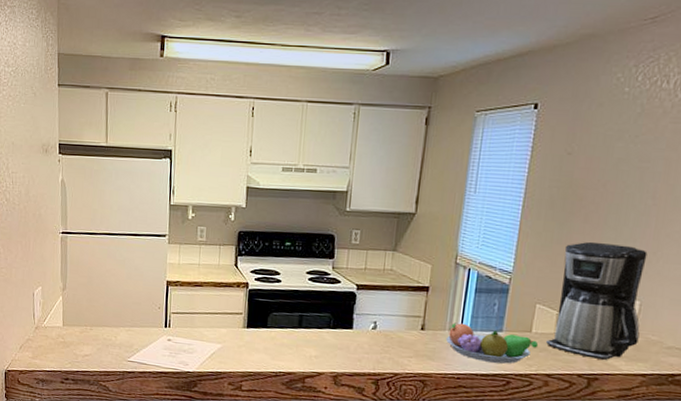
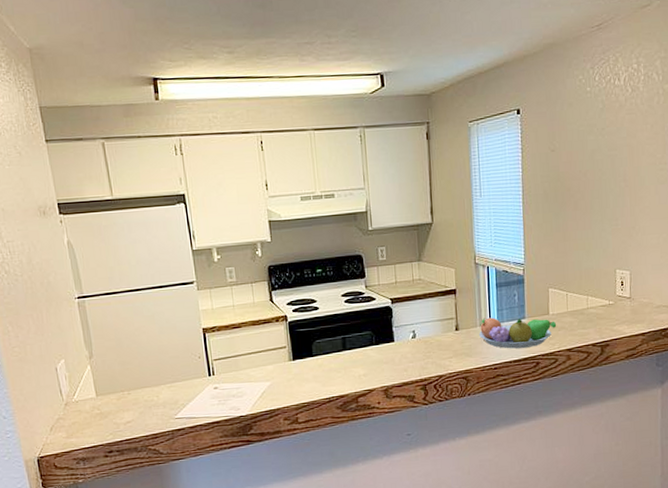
coffee maker: present [546,241,648,361] -> none [563,224,634,328]

